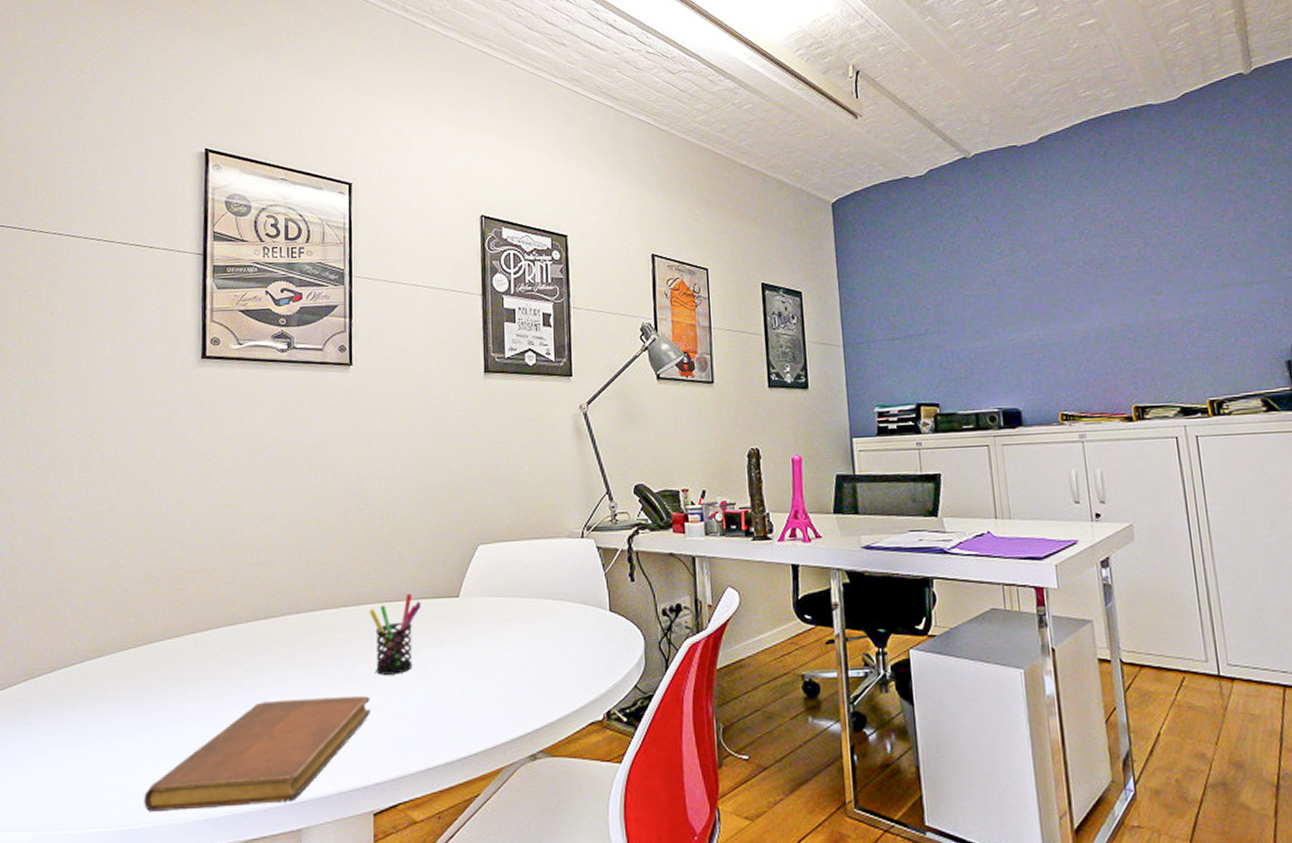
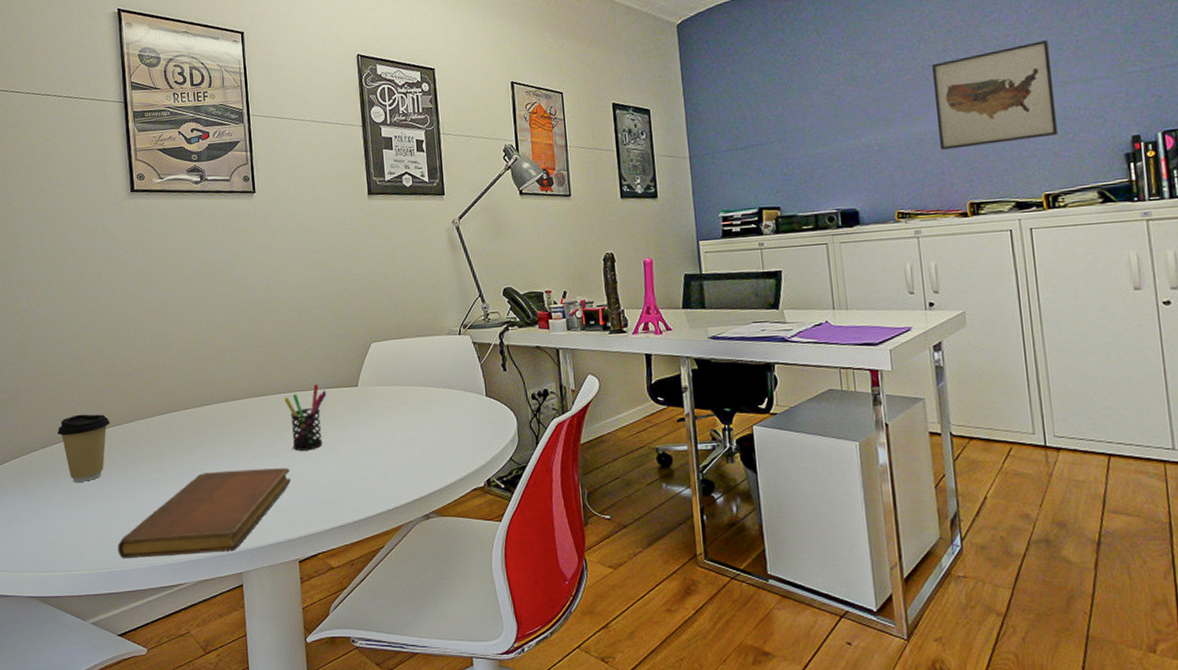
coffee cup: none [80,626,150,713] -> present [57,414,110,482]
wall art: none [1093,241,1221,349] -> present [931,40,1059,150]

